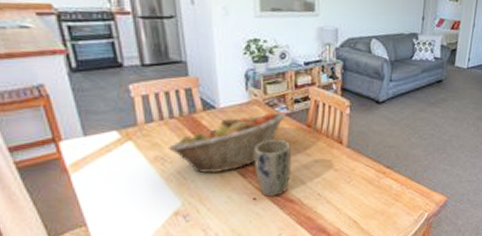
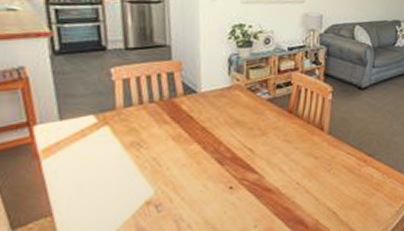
fruit basket: present [167,112,285,173] -> none [144,97,267,159]
plant pot: present [254,139,292,197] -> none [233,125,272,185]

